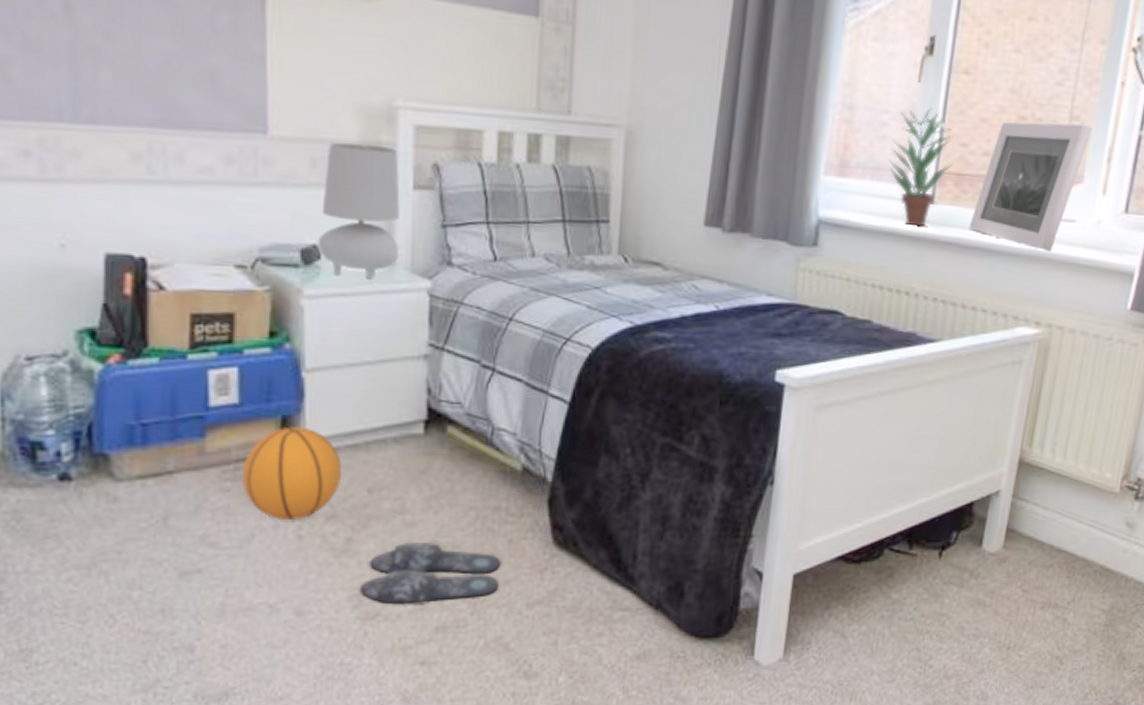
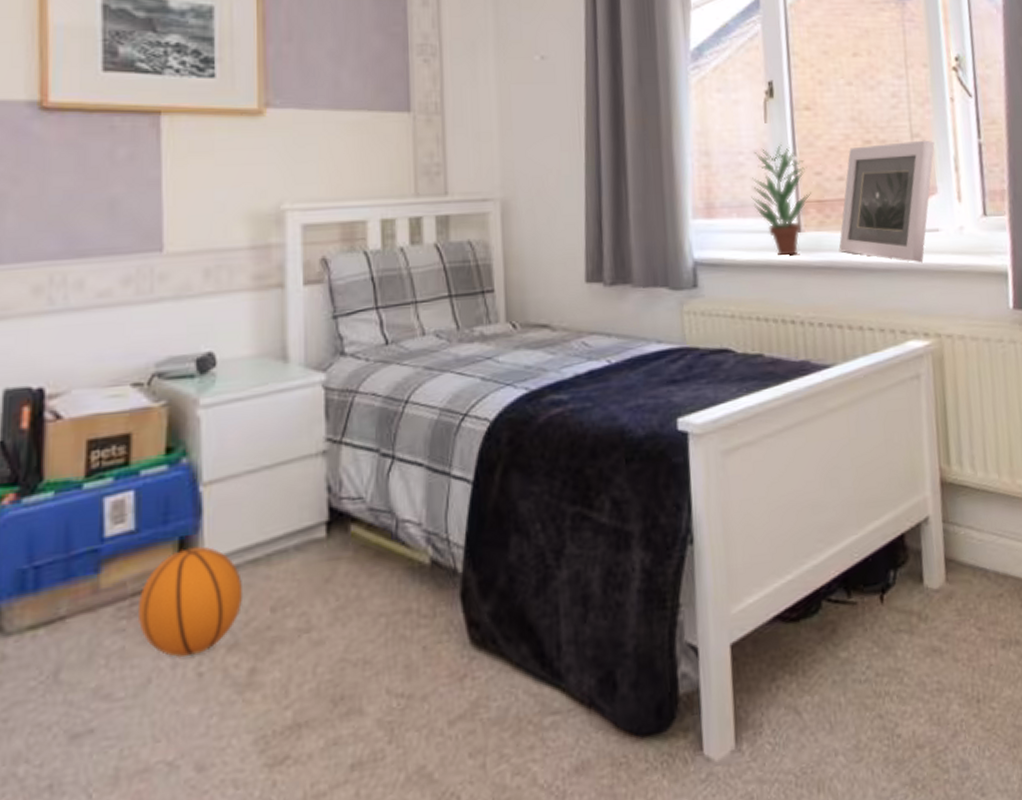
table lamp: present [317,142,400,279] -> none [212,247,292,381]
slippers: present [359,543,502,605] -> none [265,660,418,743]

